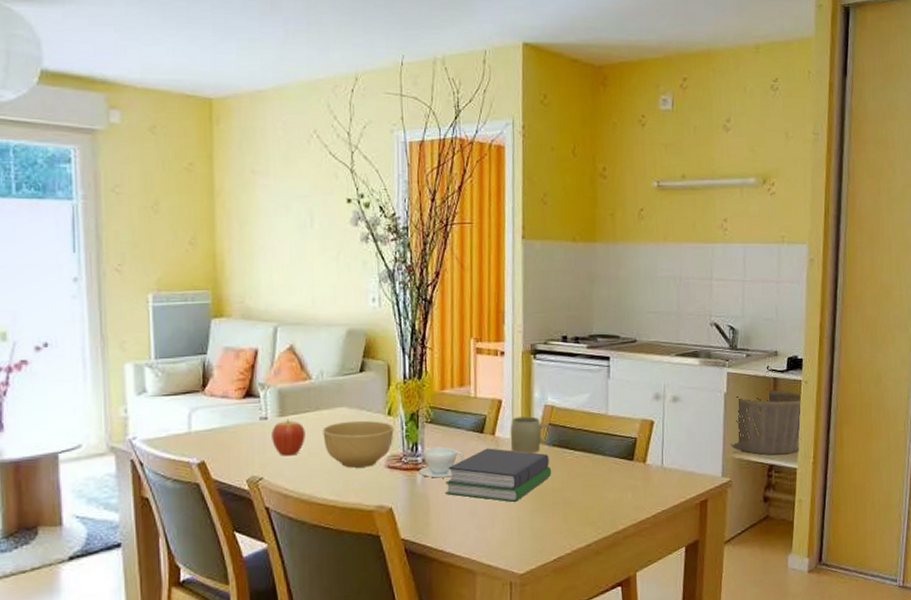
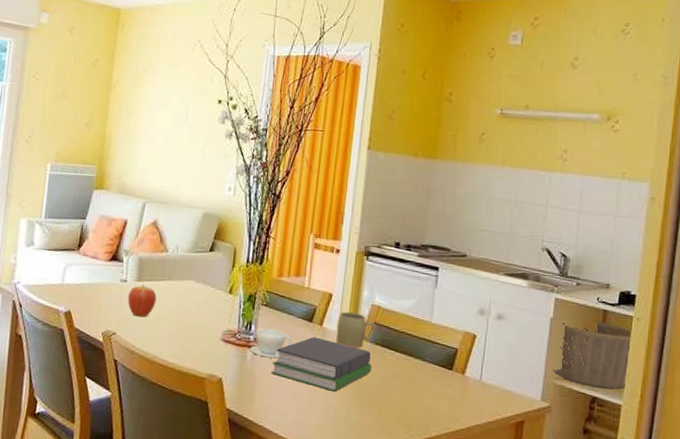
bowl: present [323,420,394,468] -> none [171,293,233,338]

